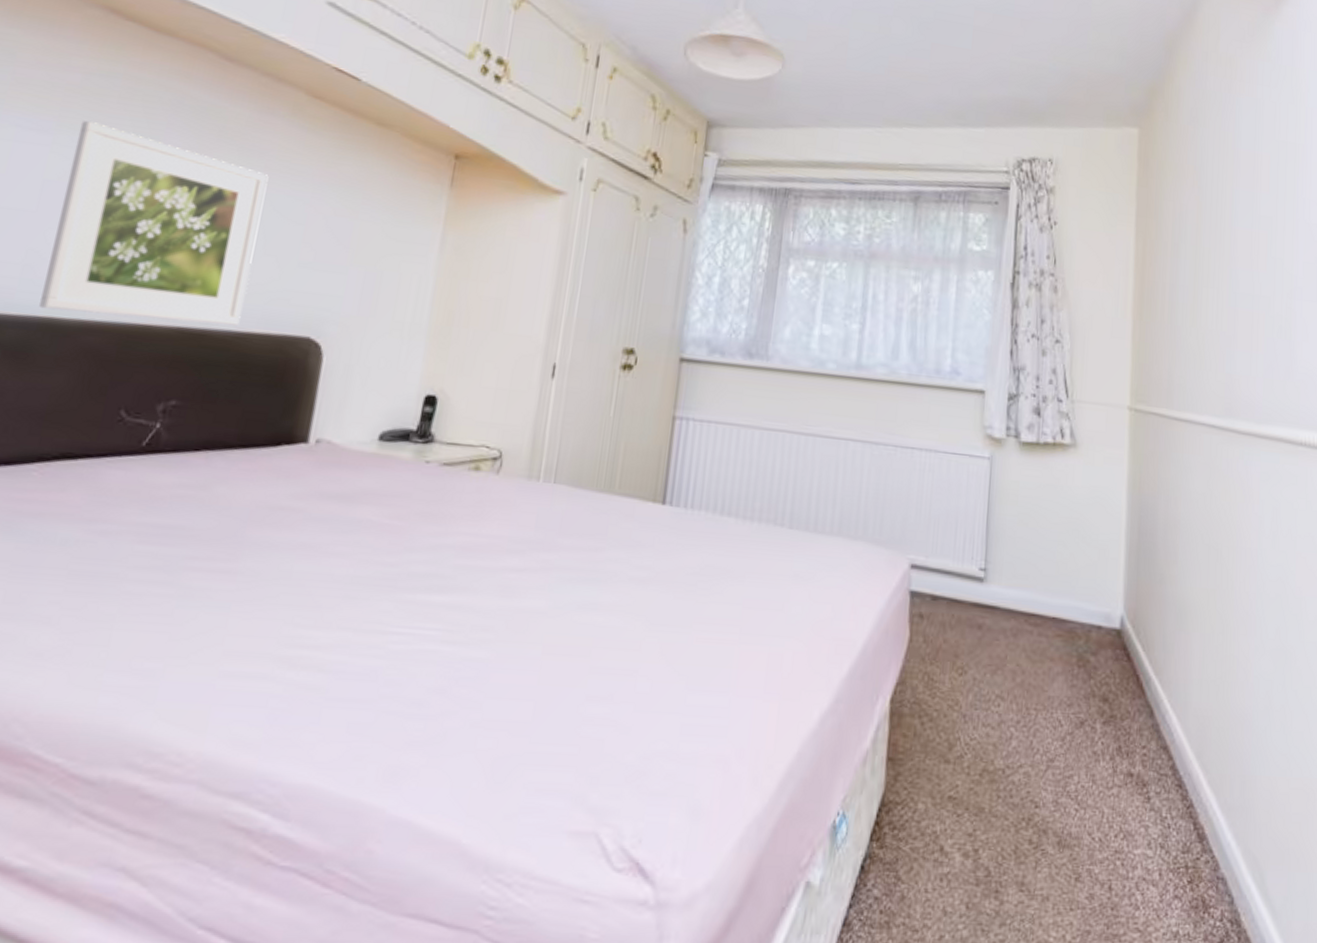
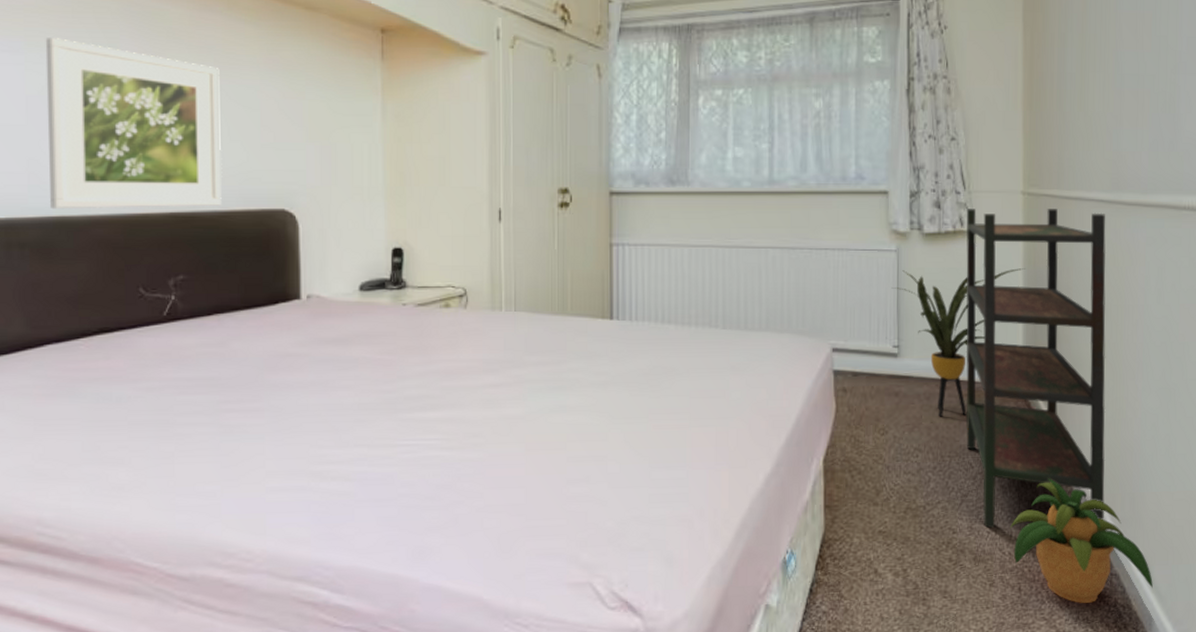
house plant: none [981,481,1129,660] -> present [891,268,1025,417]
bookshelf: none [1055,419,1217,806] -> present [965,209,1106,529]
potted plant: none [1102,747,1266,913] -> present [1010,478,1153,603]

